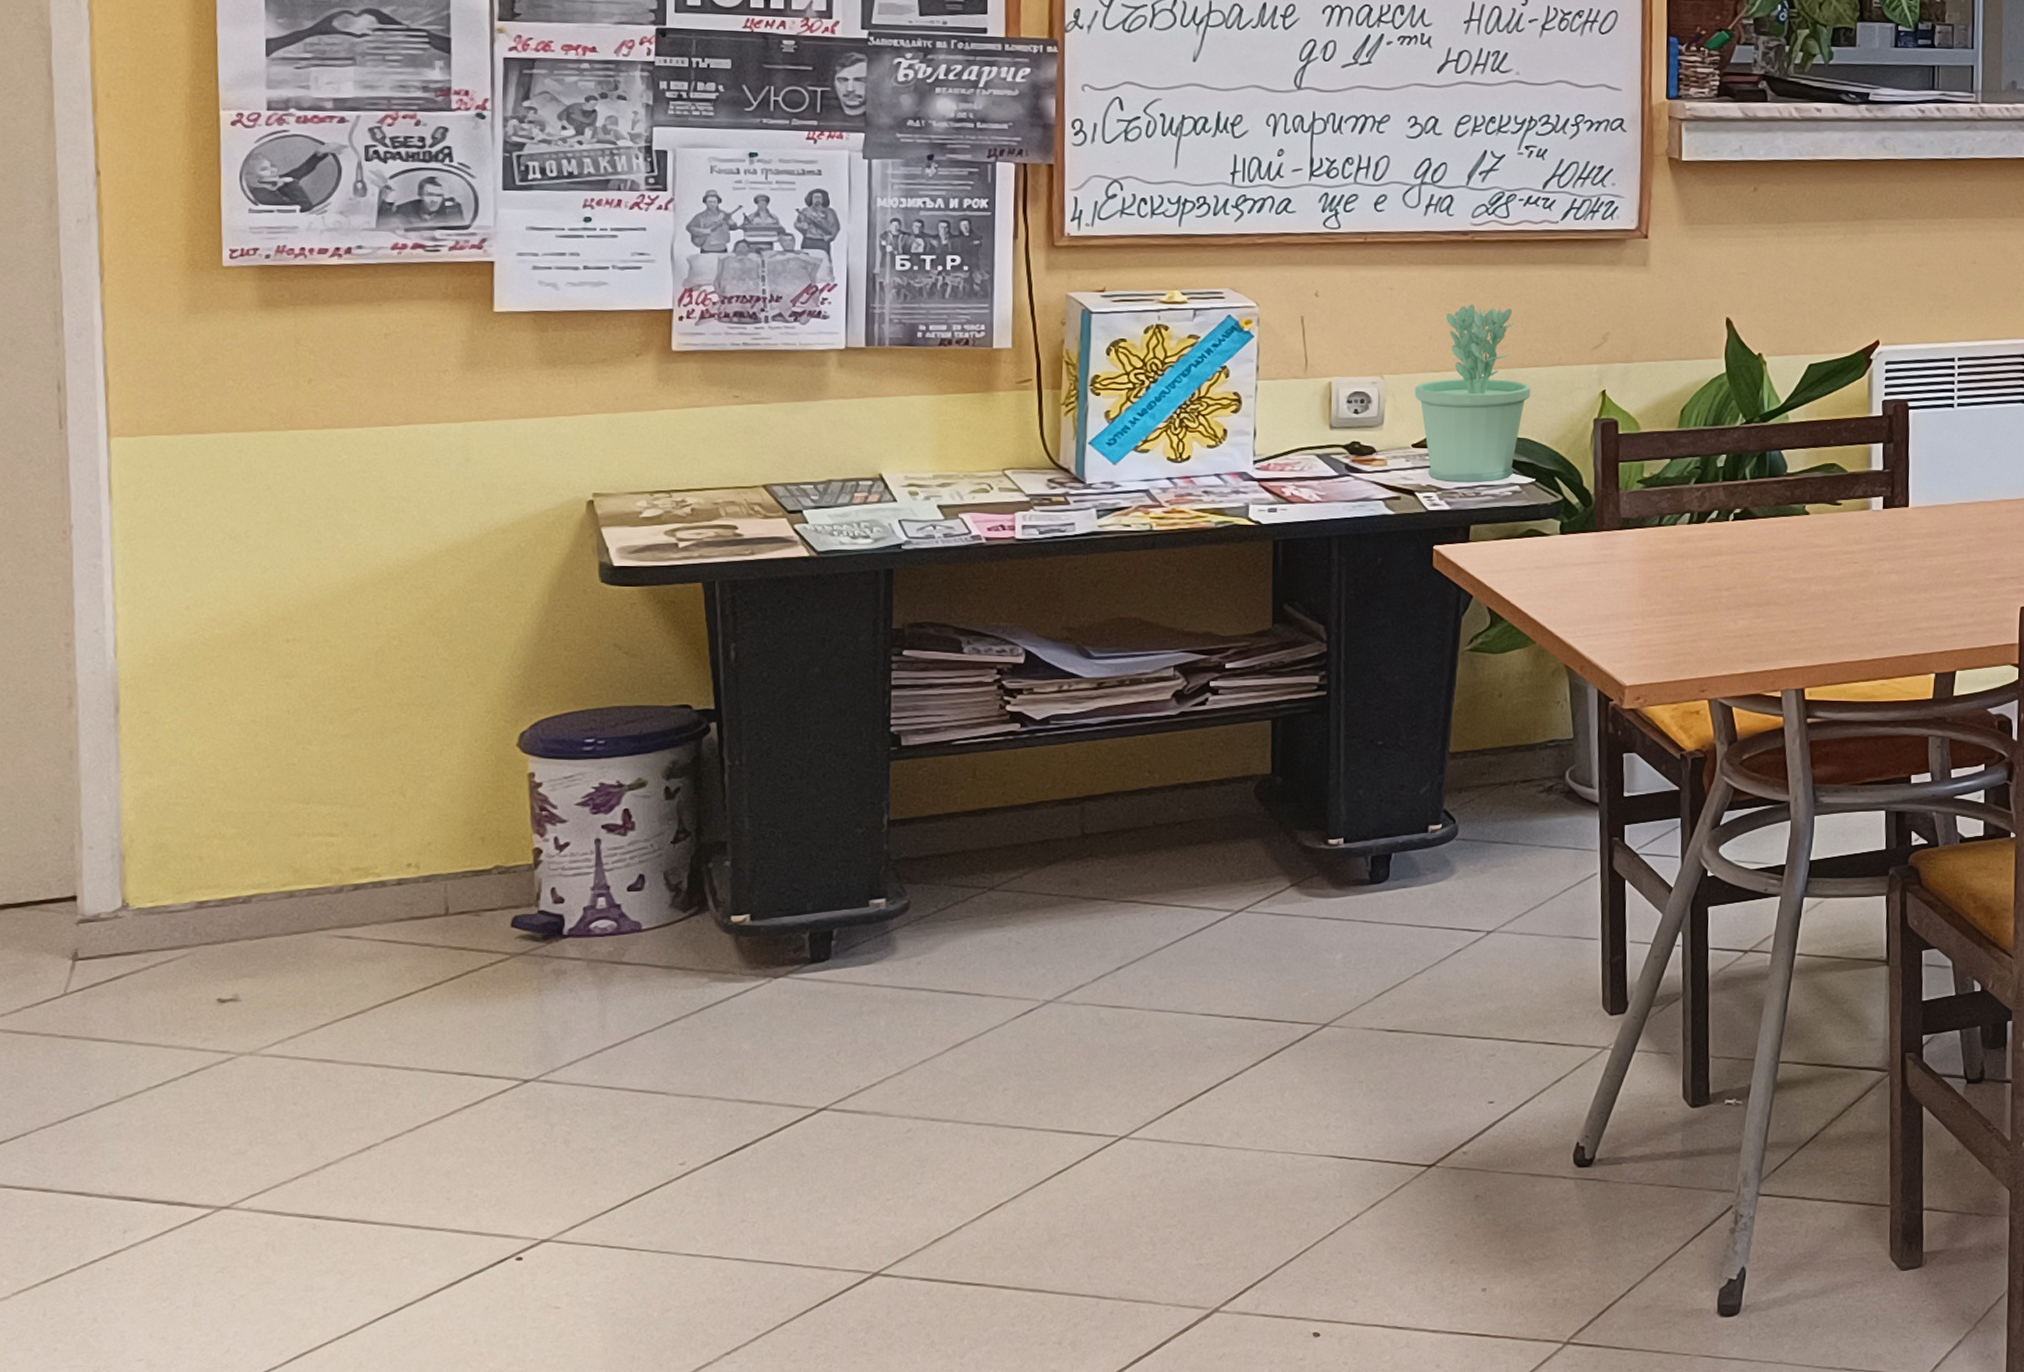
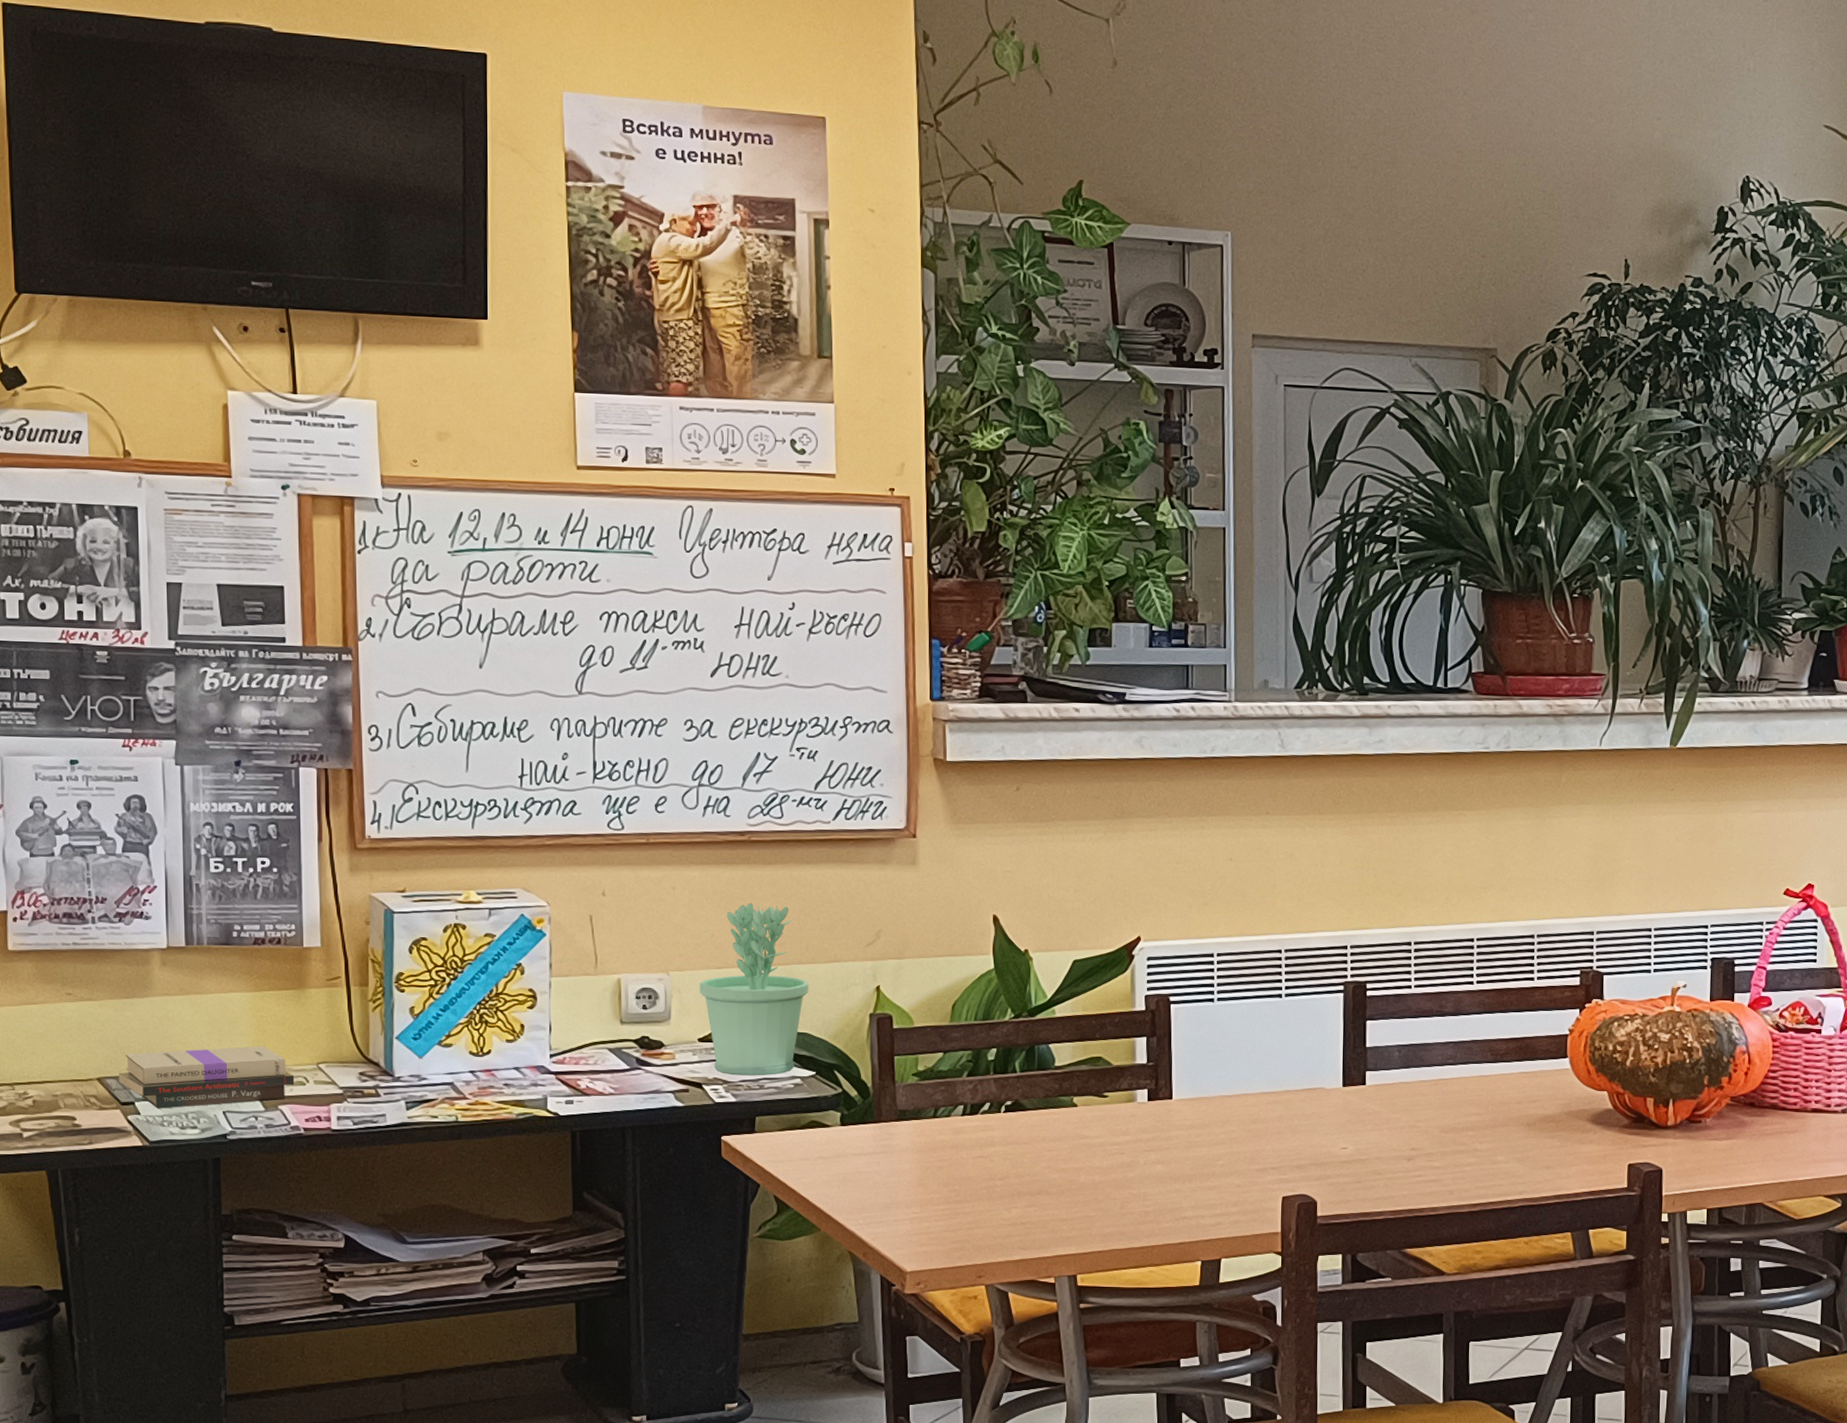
books: none [786,451,978,517] -> present [118,1046,295,1109]

